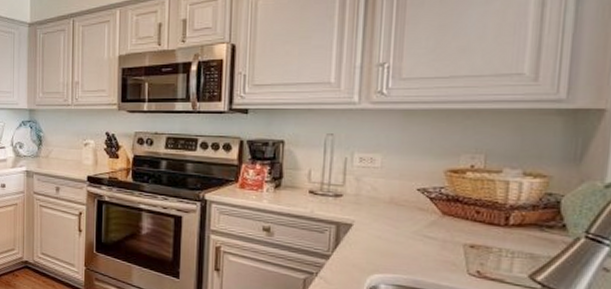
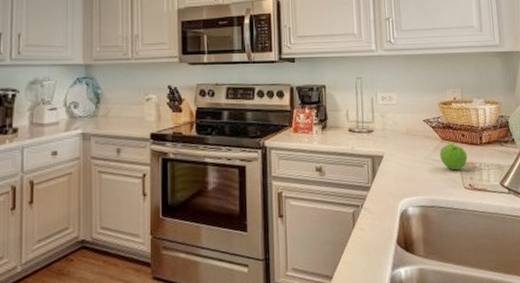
fruit: none [436,218,480,253] -> present [440,142,468,171]

